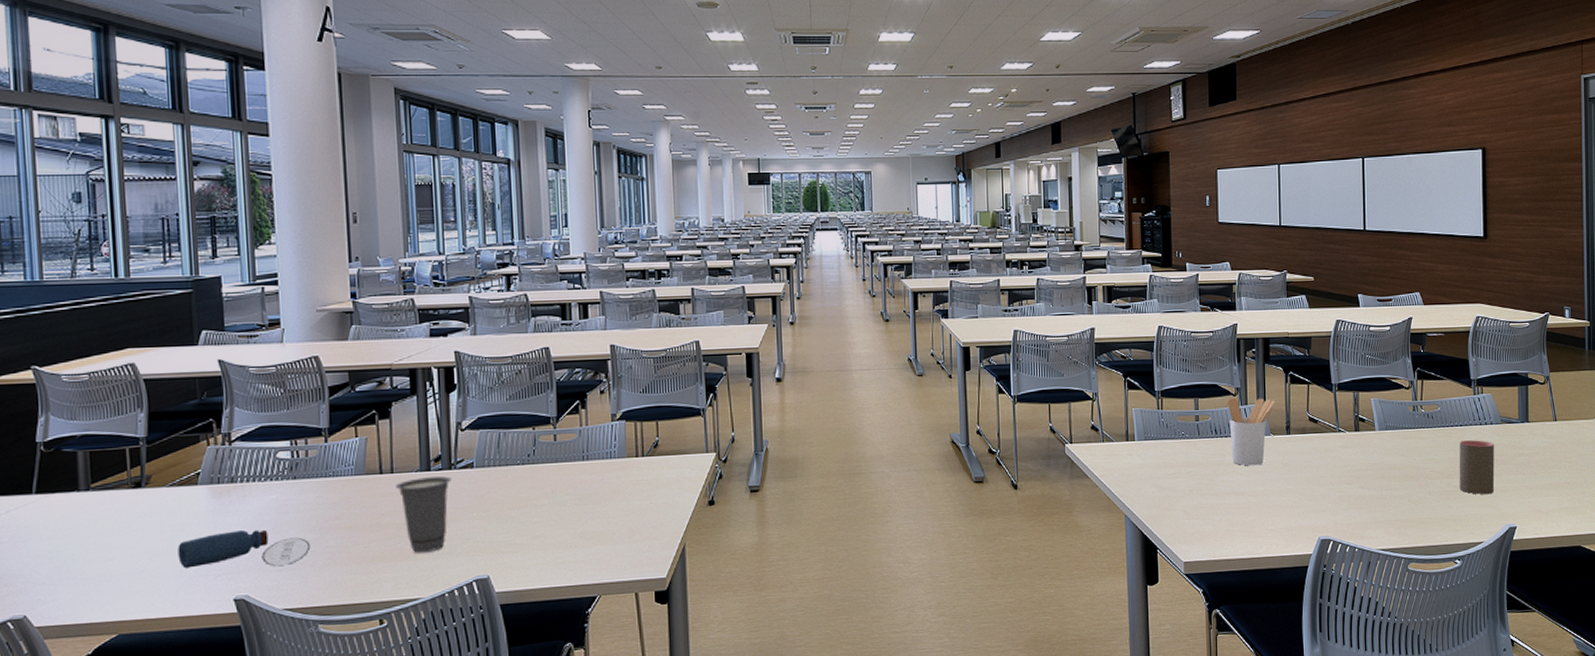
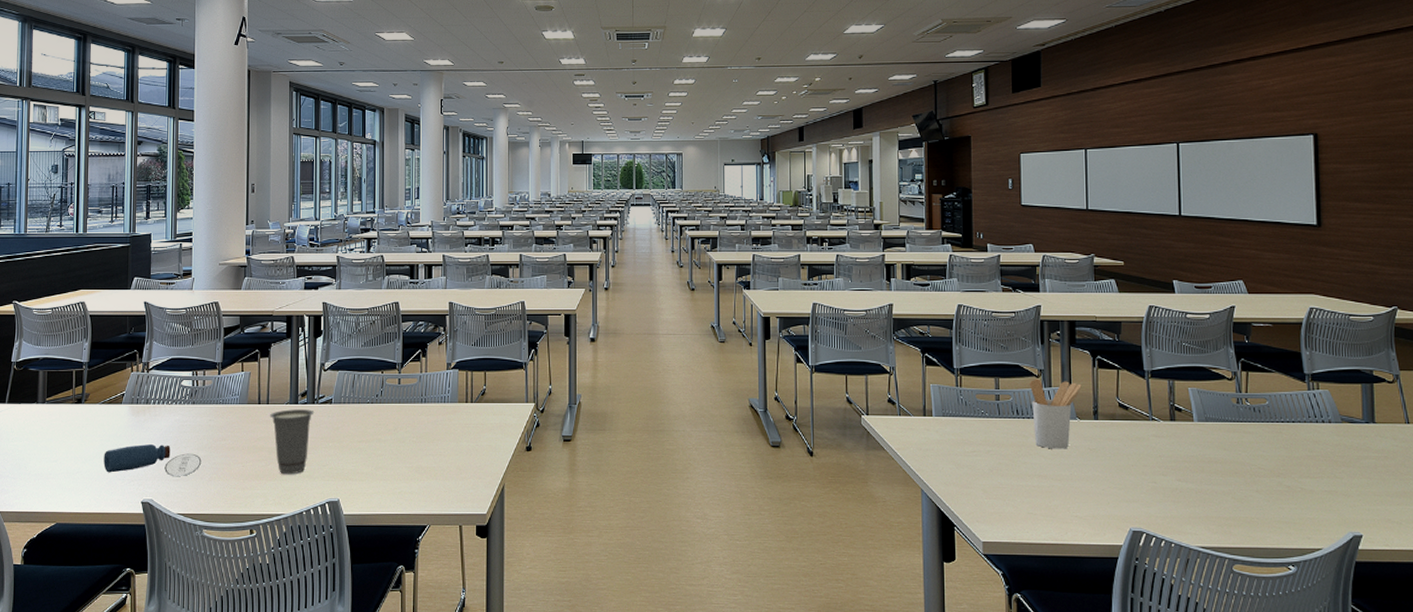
cup: present [1459,440,1495,495] -> none [1291,438,1335,498]

